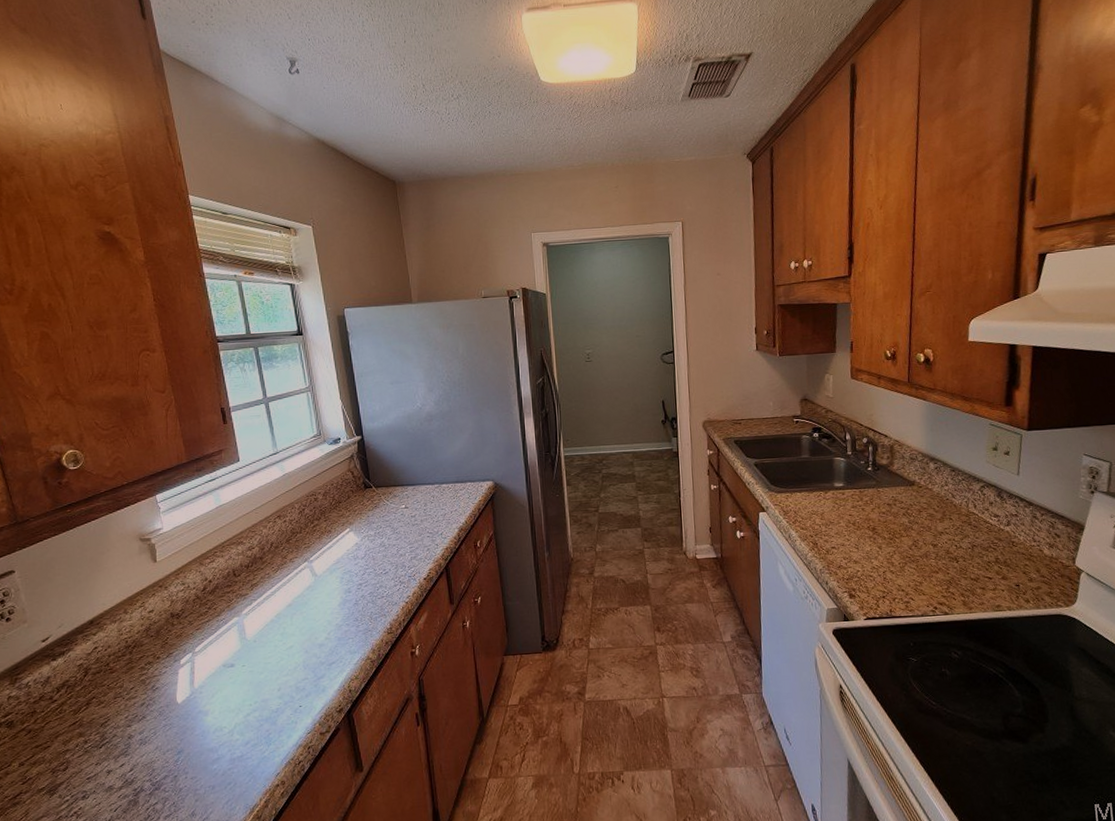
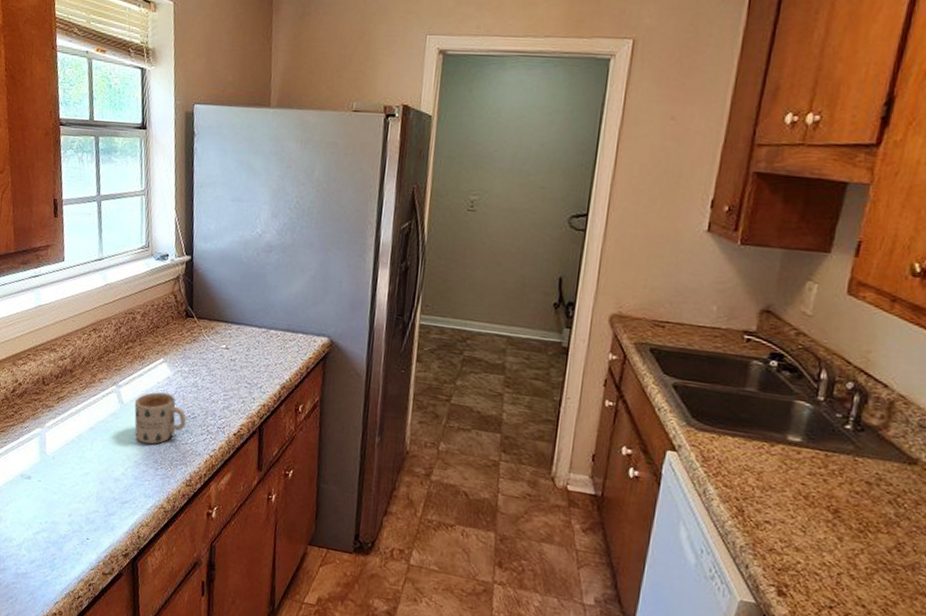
mug: none [328,557,379,607] -> present [134,392,186,445]

